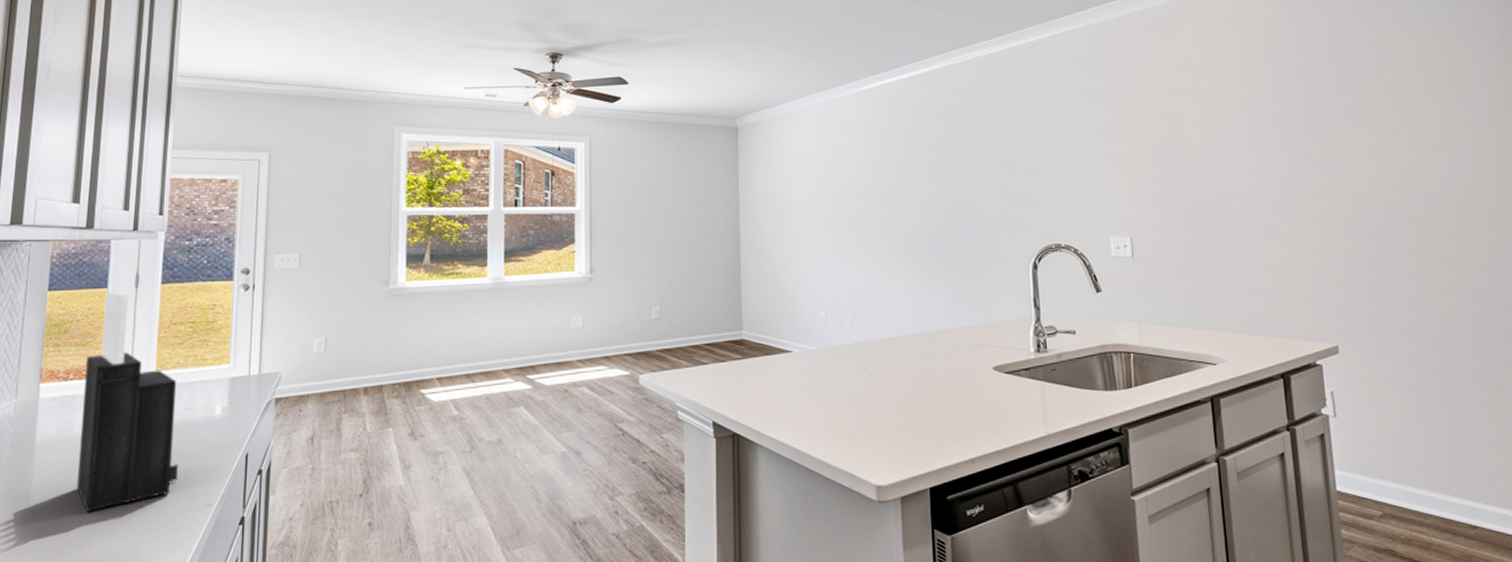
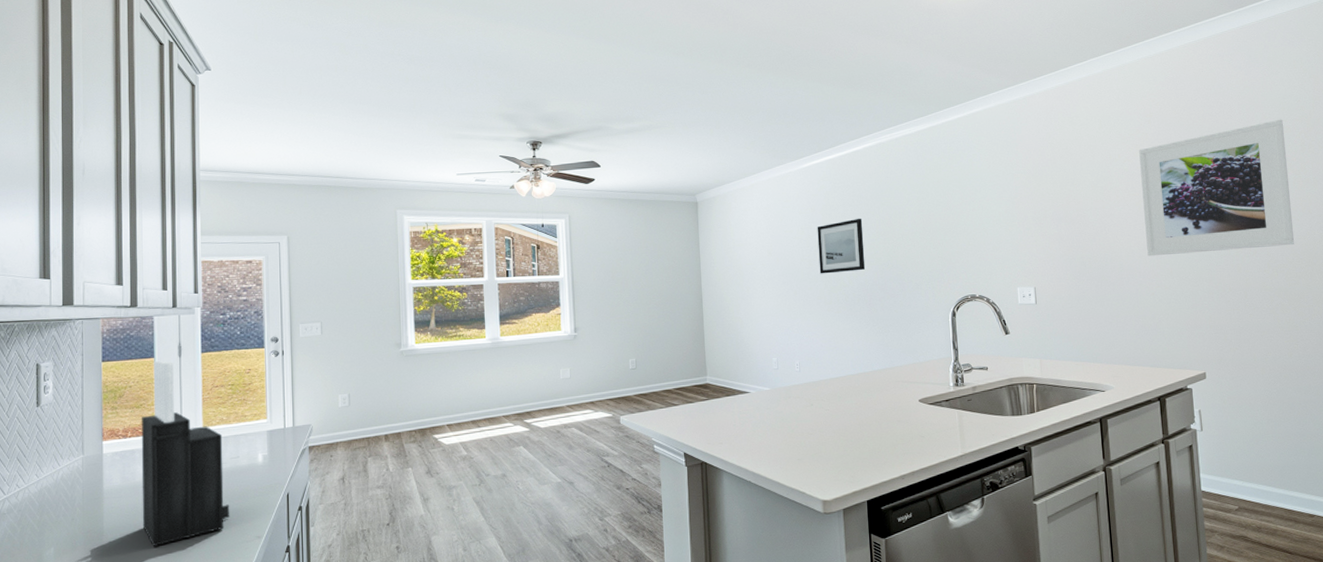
wall art: none [875,150,931,214] -> present [817,218,866,274]
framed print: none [1252,49,1441,205] -> present [1139,119,1295,257]

